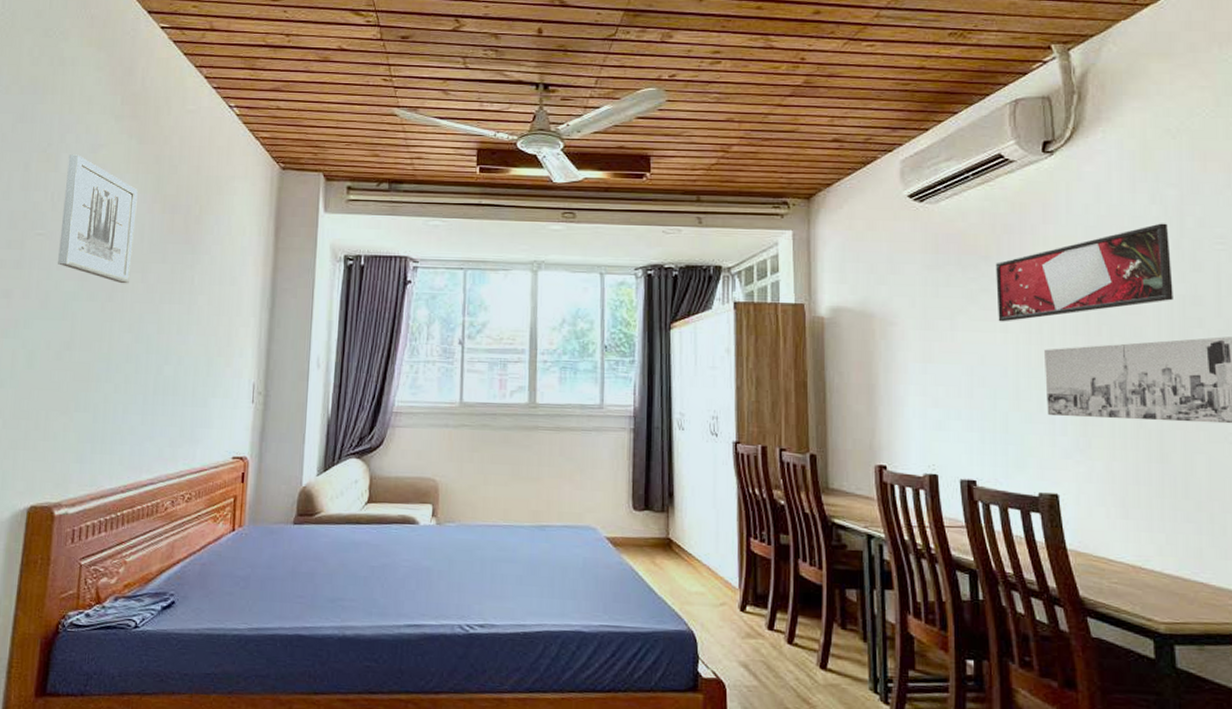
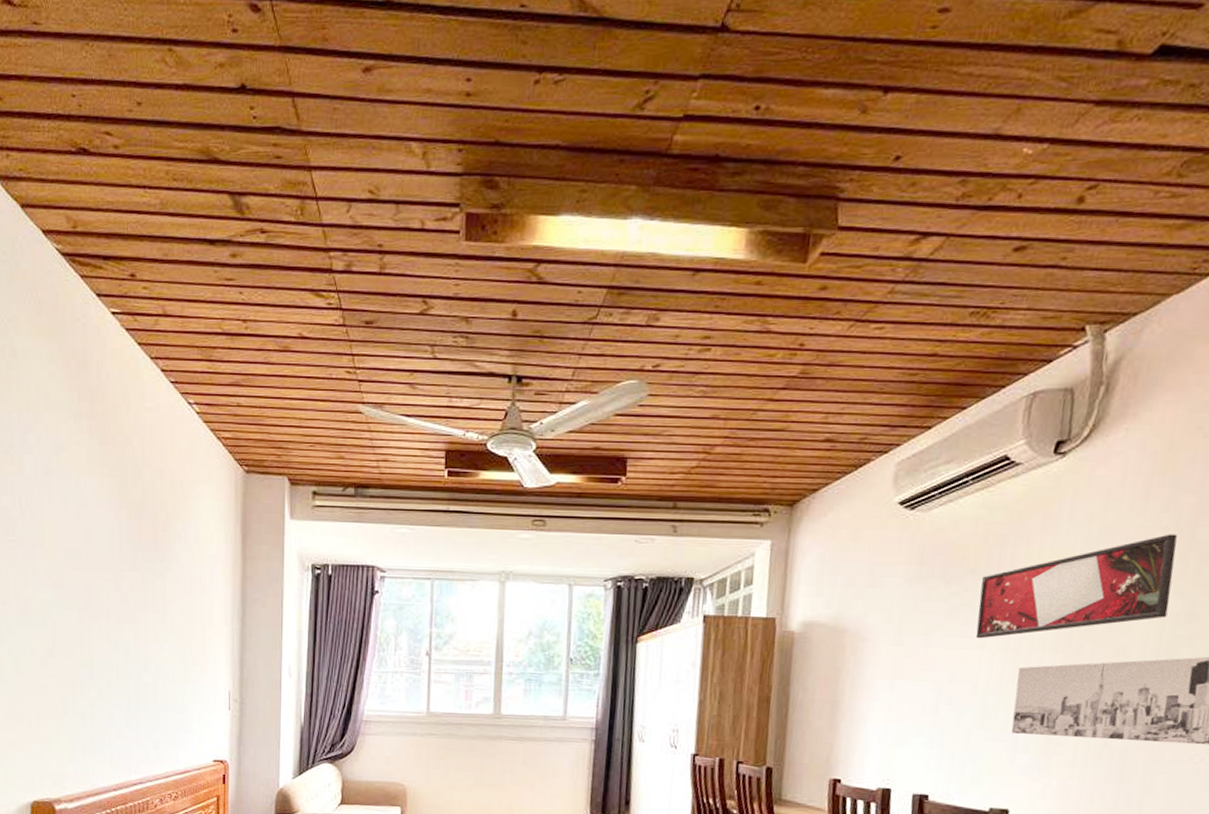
wall art: present [58,154,138,284] -> none [31,457,104,592]

